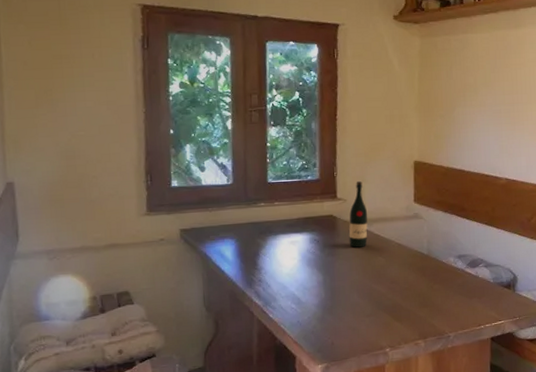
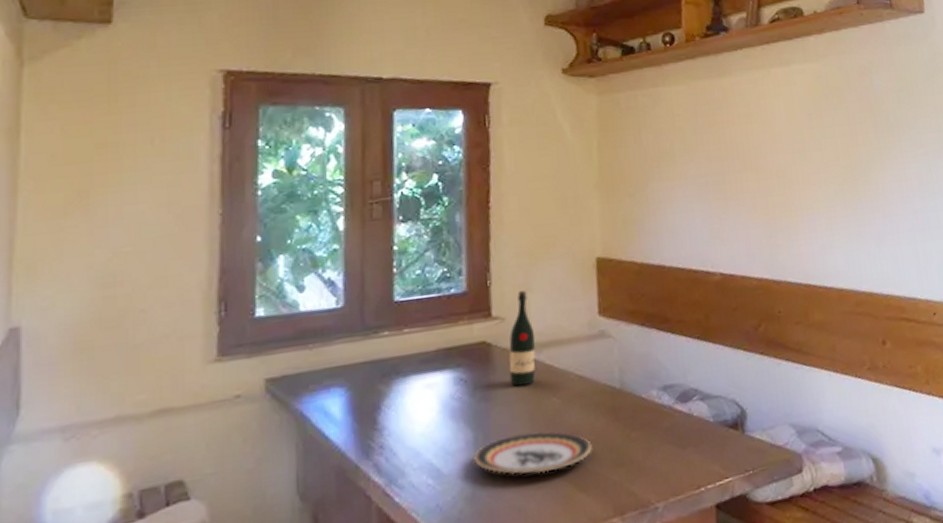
plate: none [323,279,406,307] -> present [474,431,592,475]

